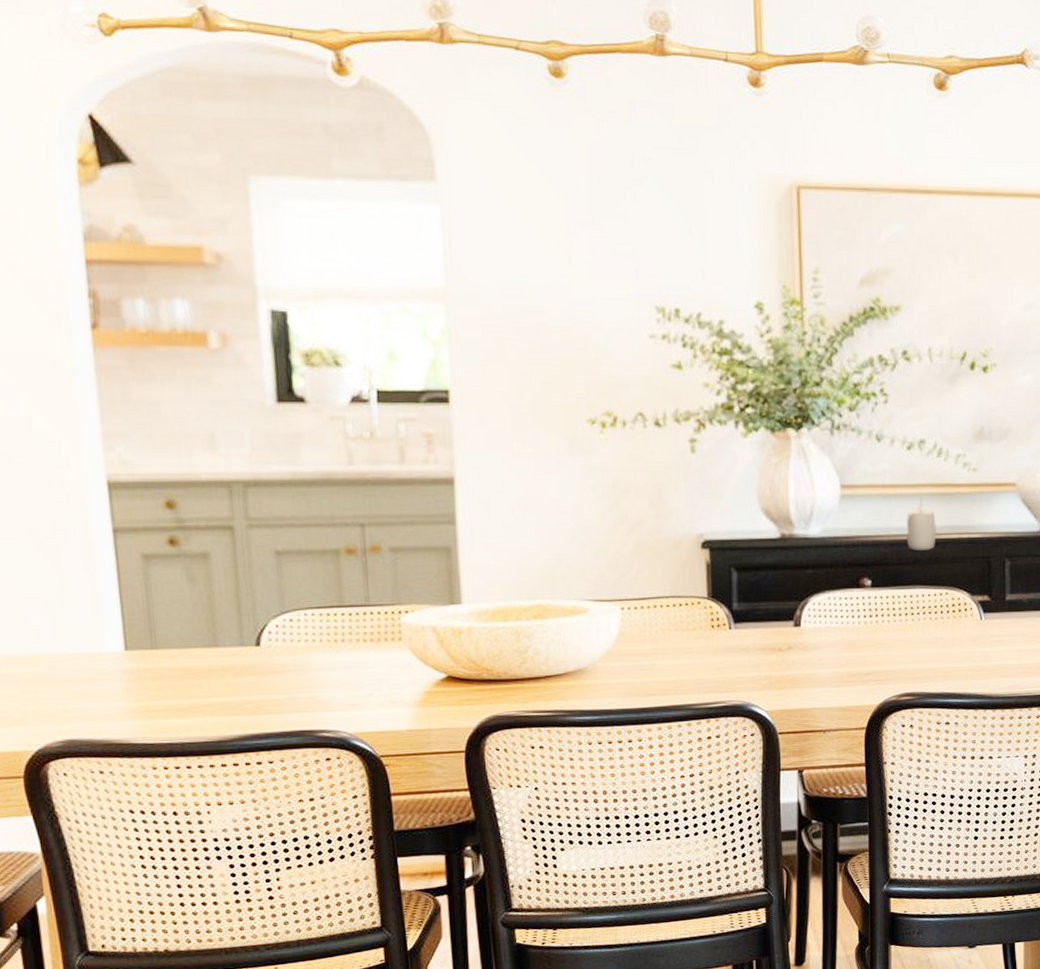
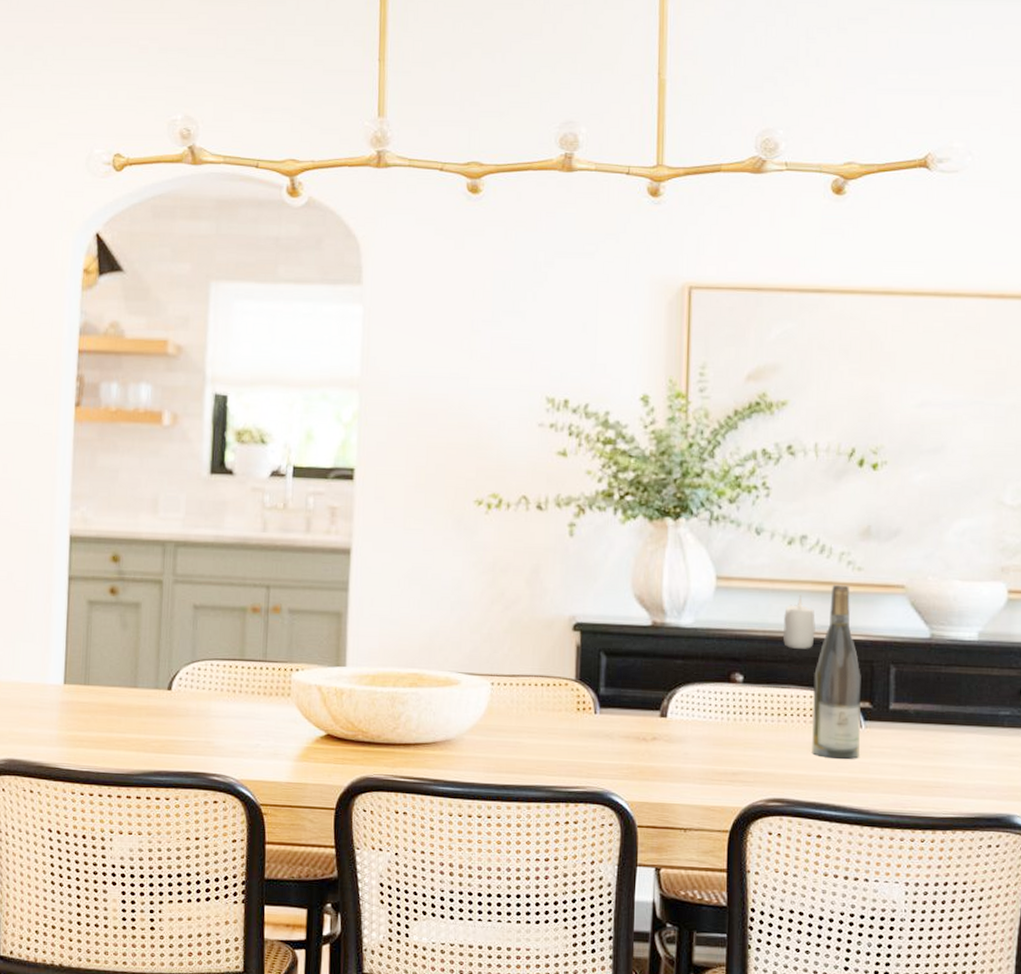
wine bottle: none [937,486,980,650] -> present [812,584,861,759]

